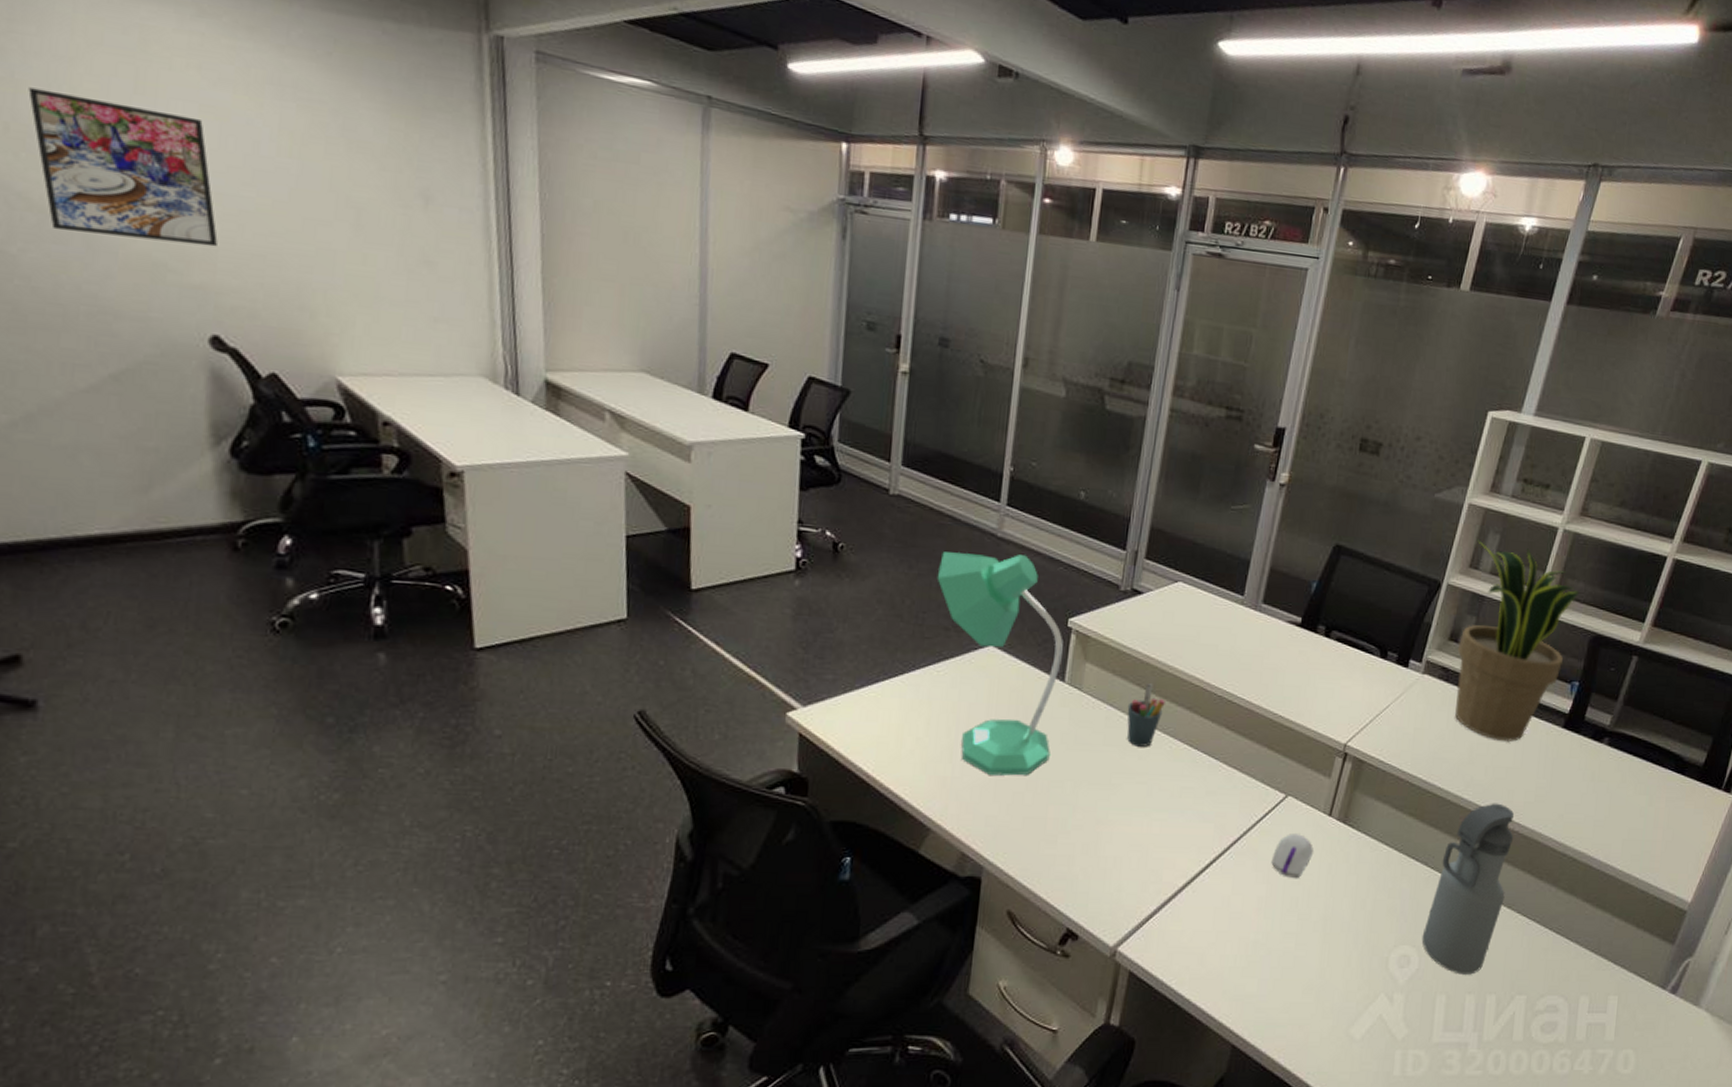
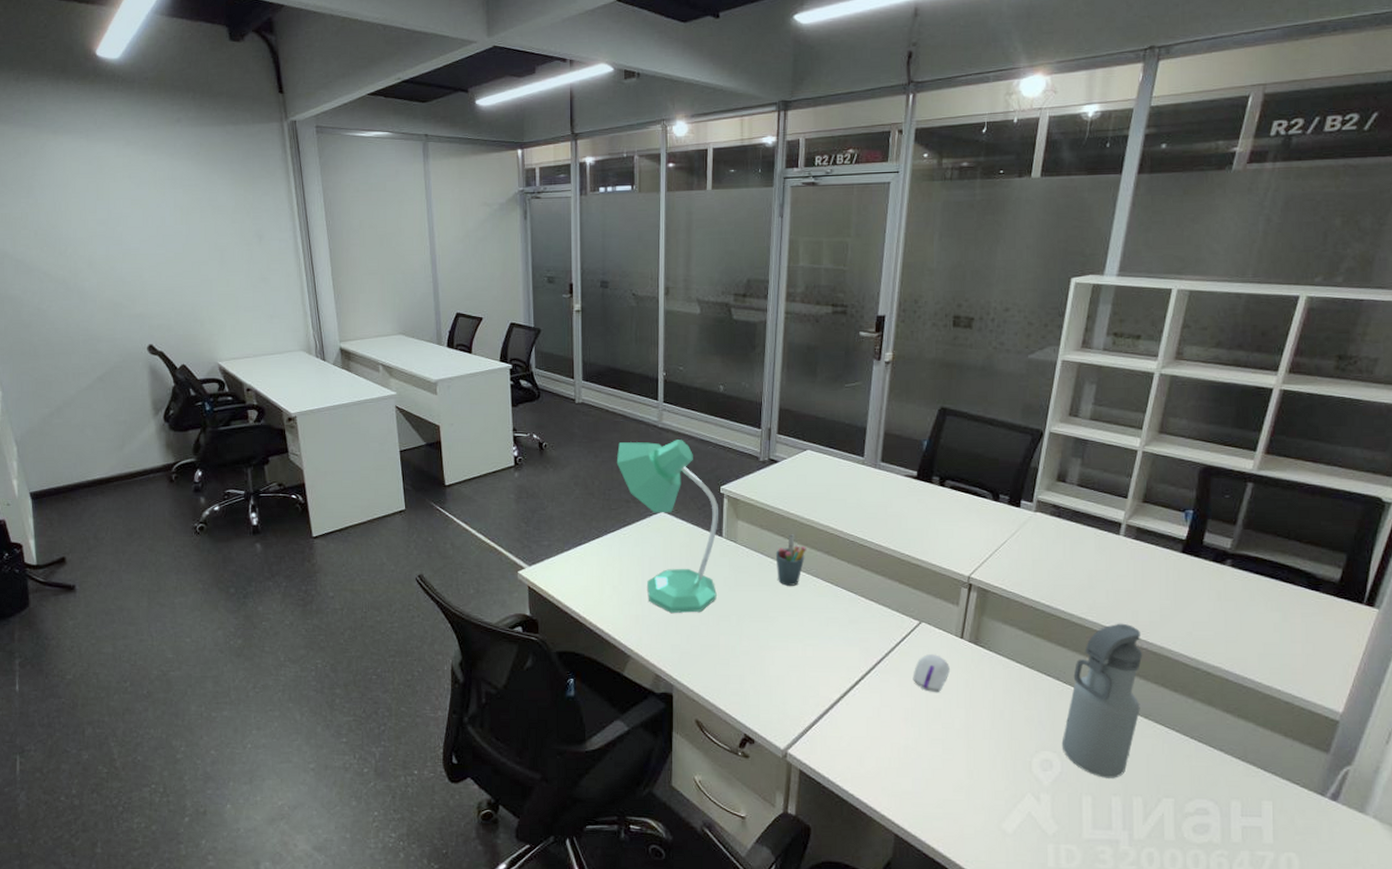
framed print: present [28,87,218,247] -> none [45,207,147,292]
potted plant: present [1455,539,1579,743] -> none [1066,391,1183,568]

